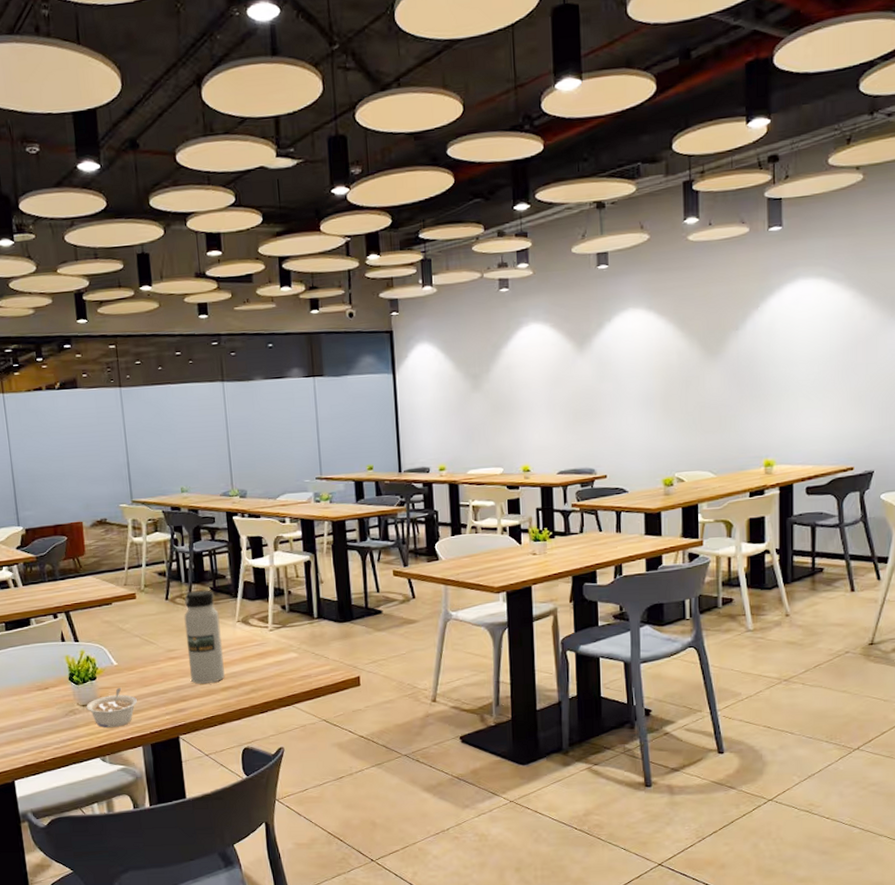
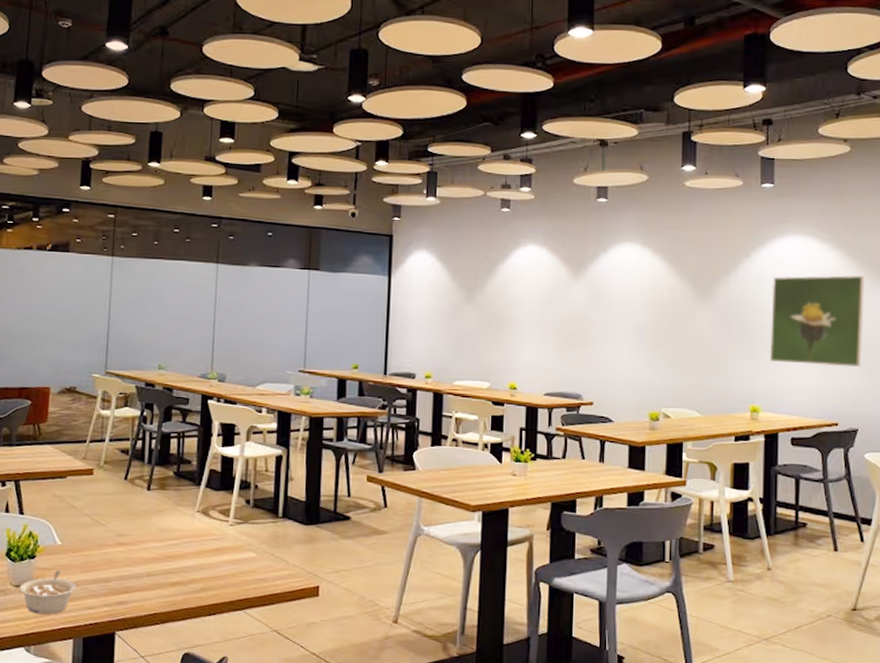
water bottle: present [184,590,225,684] -> none [138,473,179,576]
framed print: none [782,313,880,413] -> present [769,275,865,367]

